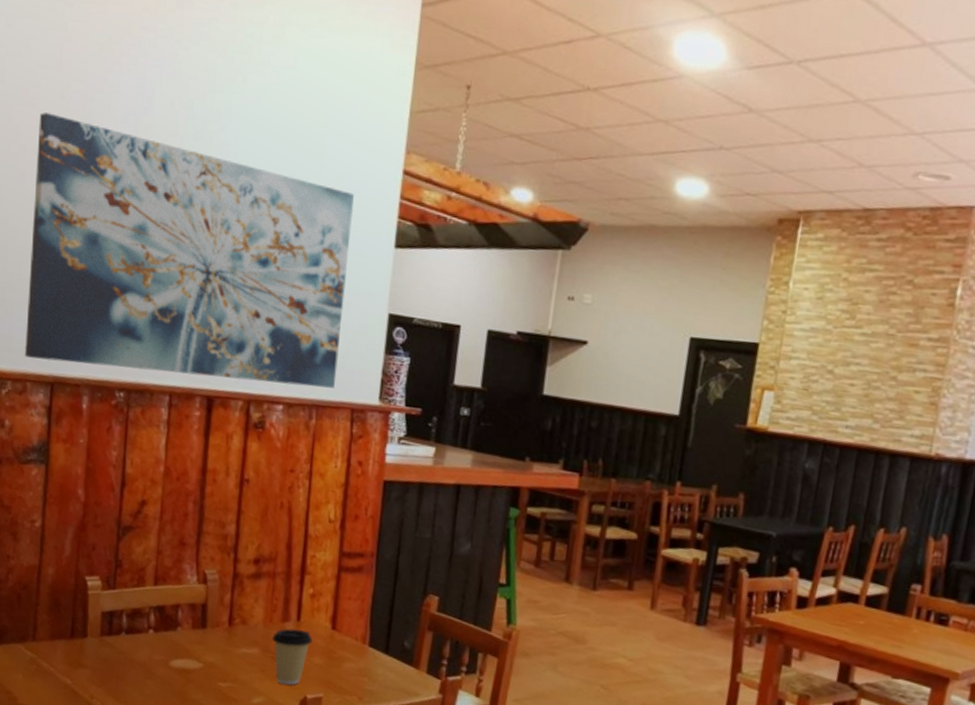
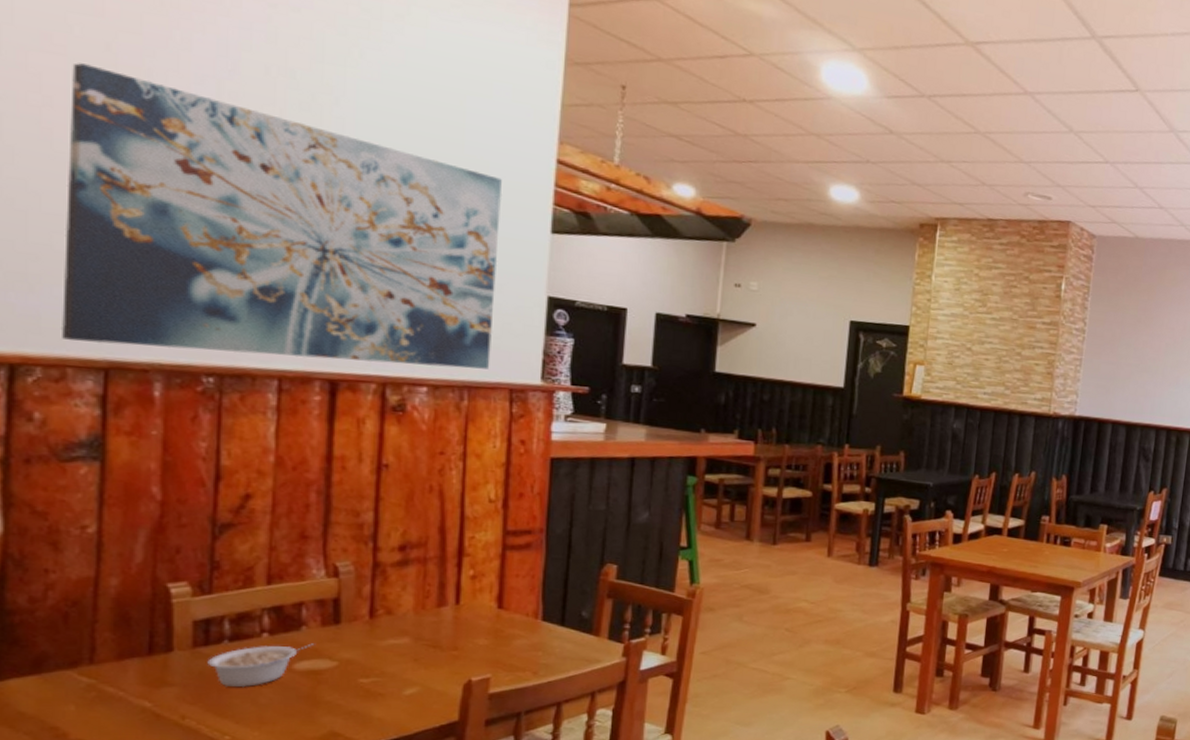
legume: none [110,641,187,677] -> present [207,643,315,688]
coffee cup: present [272,628,313,686] -> none [426,612,475,671]

